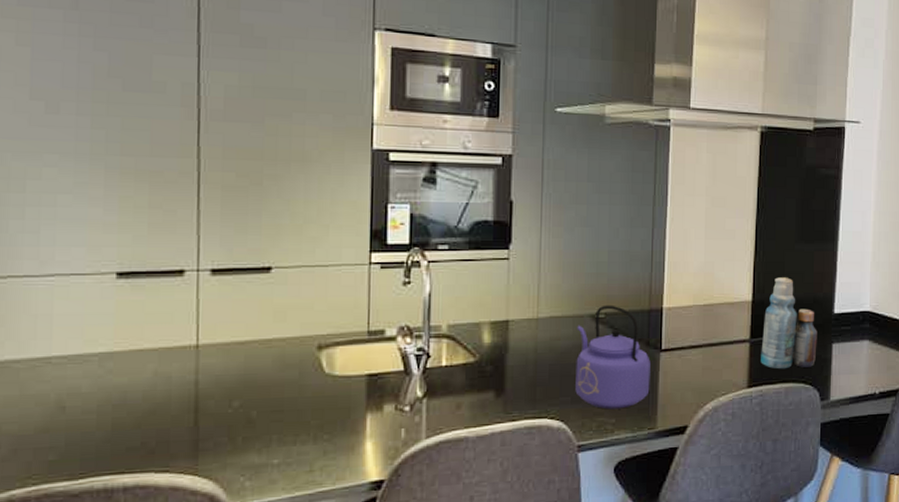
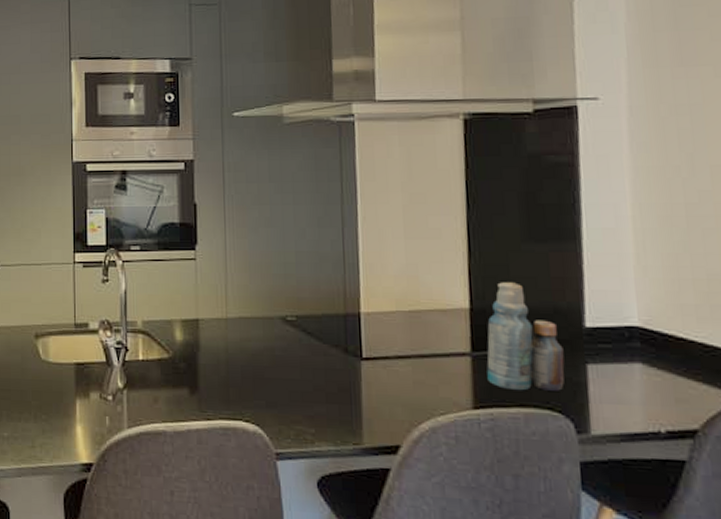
kettle: present [575,304,650,410] -> none [267,307,352,419]

